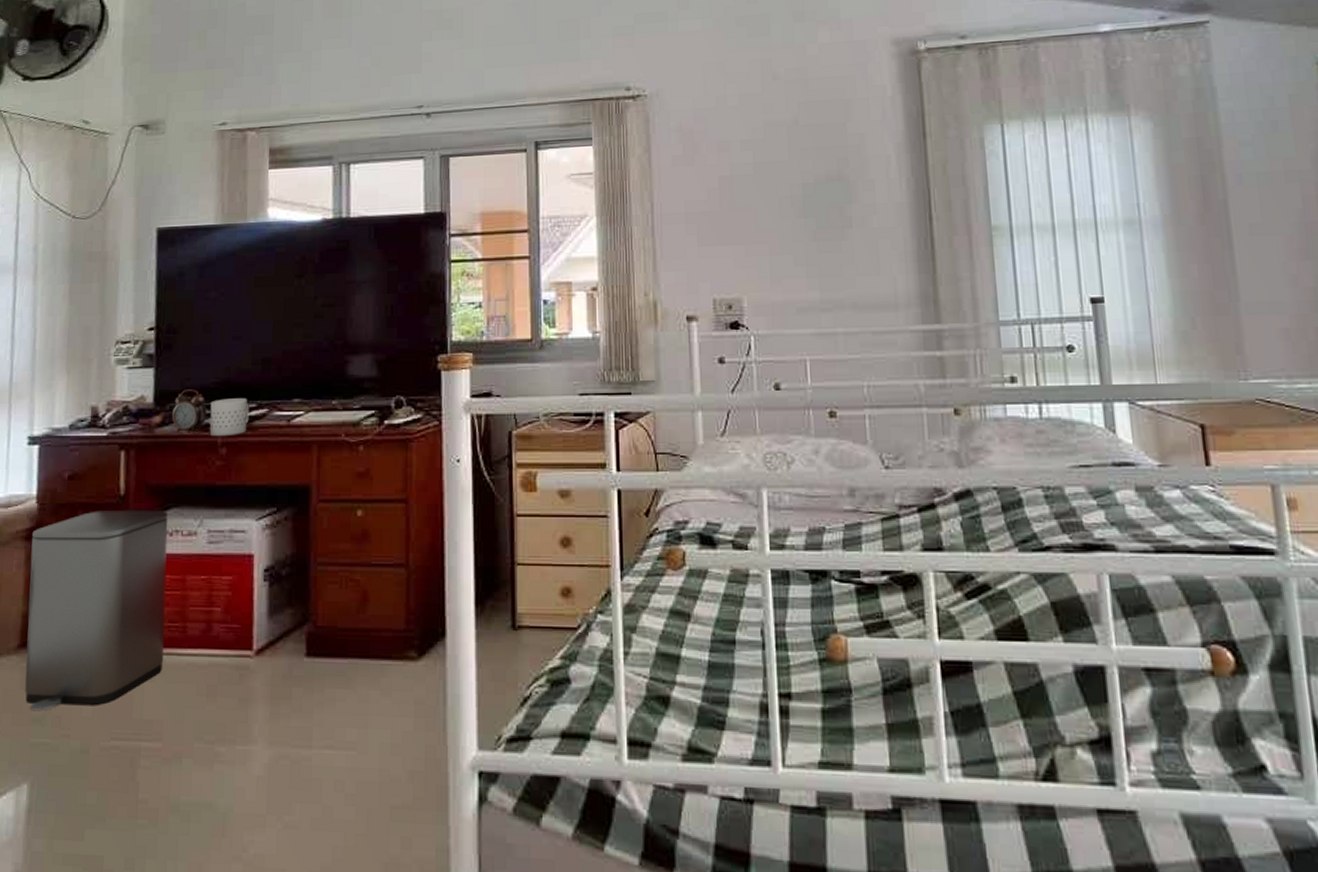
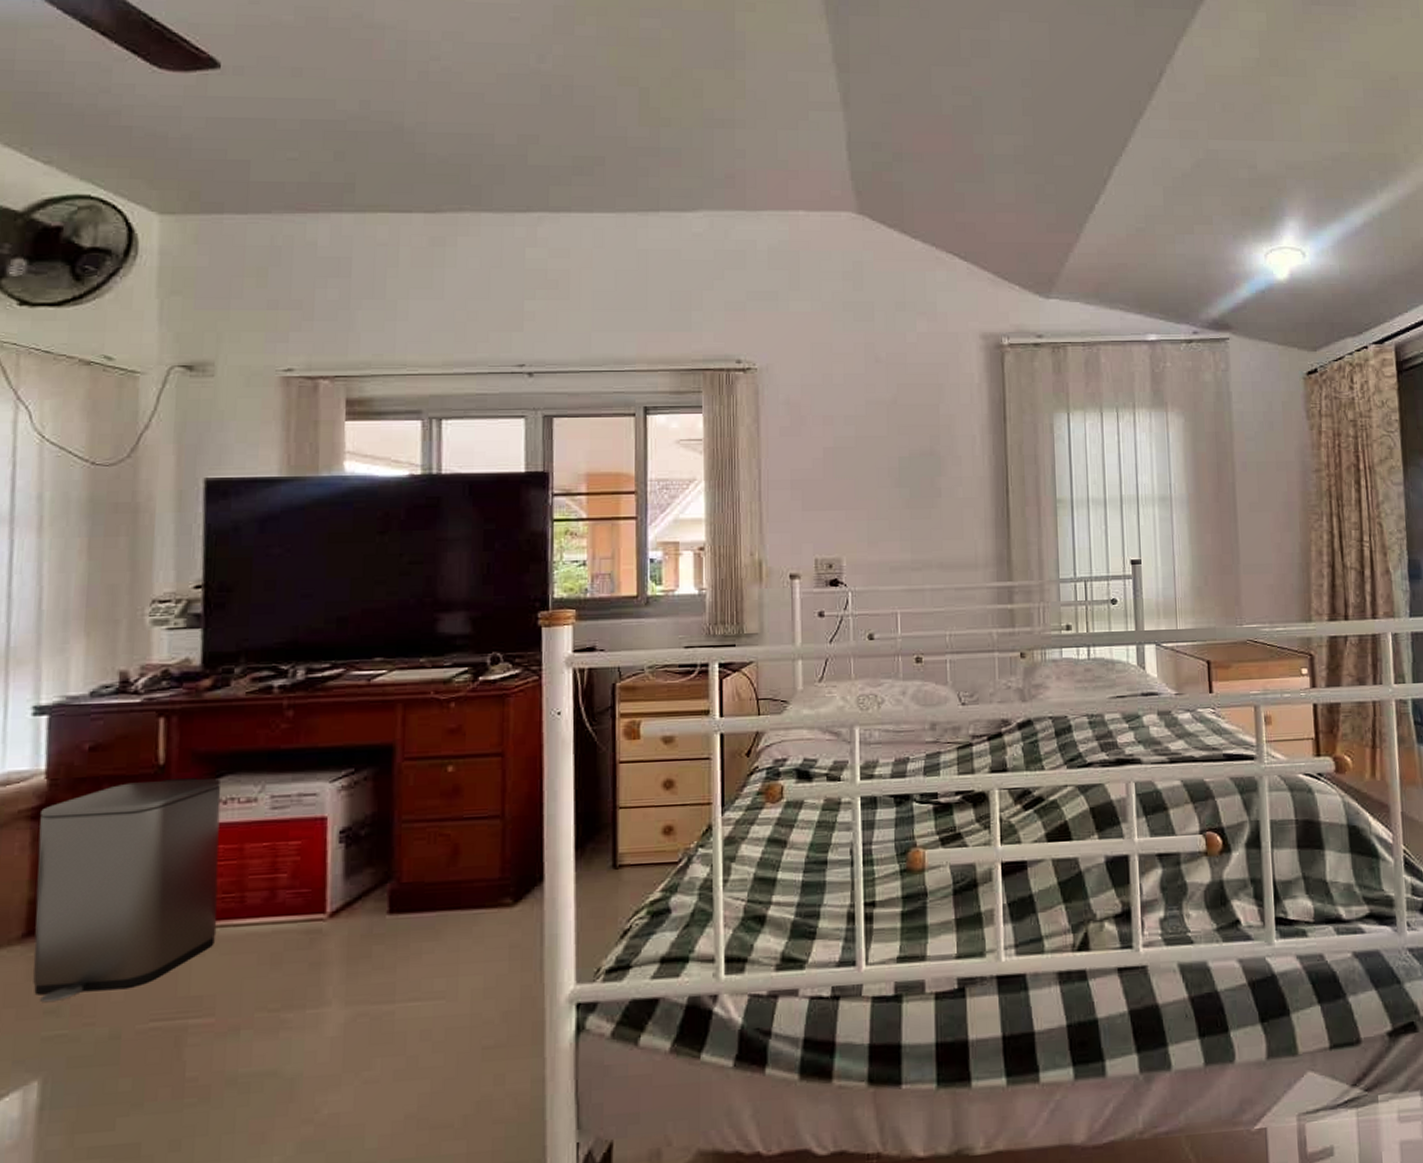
alarm clock: present [171,389,207,433] -> none [224,650,270,697]
mug: present [209,398,249,437] -> none [273,658,322,699]

